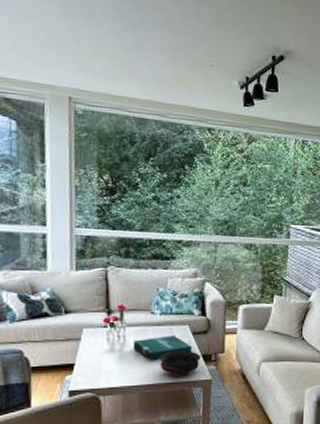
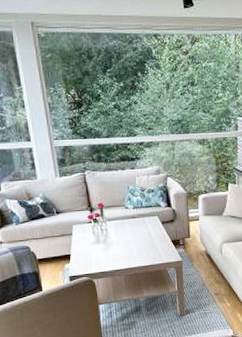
pizza box: present [133,336,192,361] -> none [114,226,162,249]
bowl: present [159,350,201,376] -> none [136,237,171,260]

